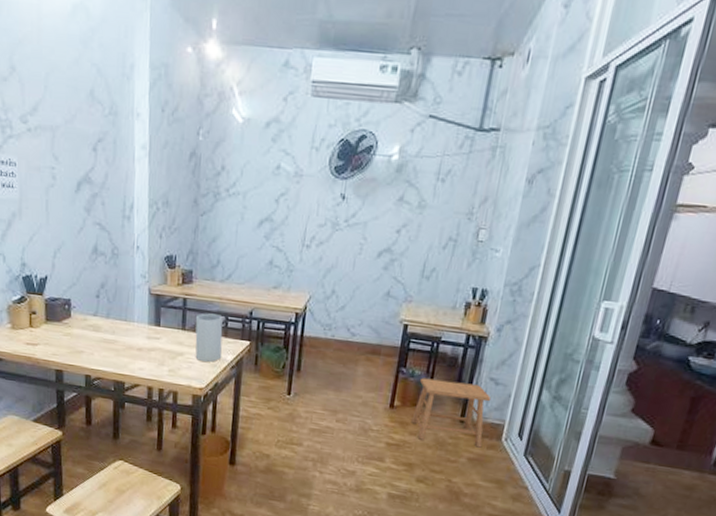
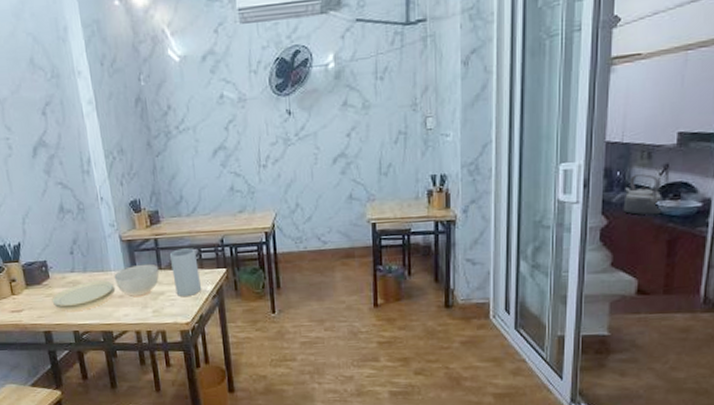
plate: none [69,328,136,356] -> present [52,280,116,311]
bowl: none [136,320,183,354] -> present [114,263,160,298]
stool: present [411,377,491,448] -> none [397,268,472,333]
kettle: none [655,326,699,370] -> present [623,174,662,216]

